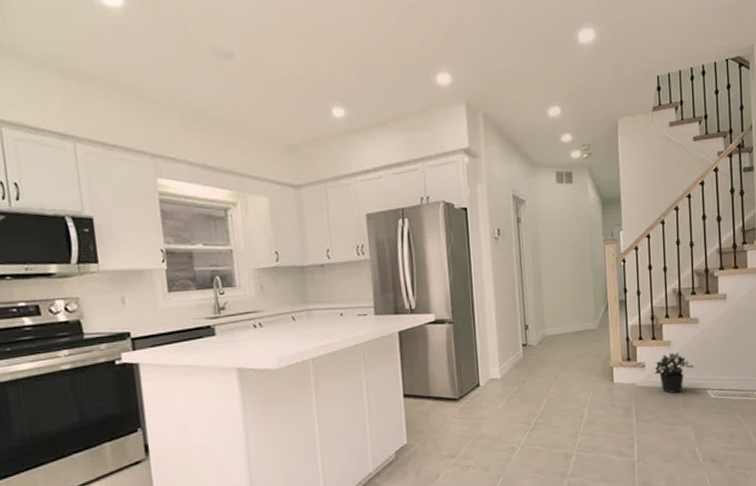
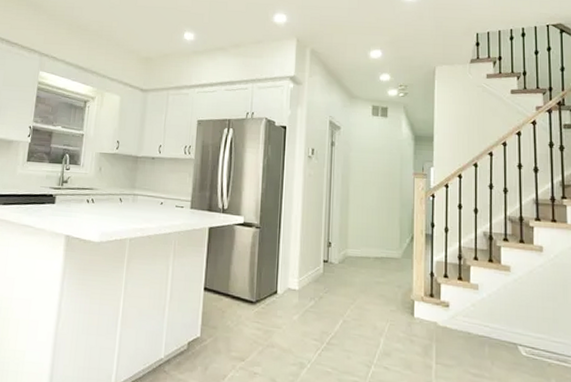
potted plant: present [654,352,694,394] -> none [459,297,504,343]

